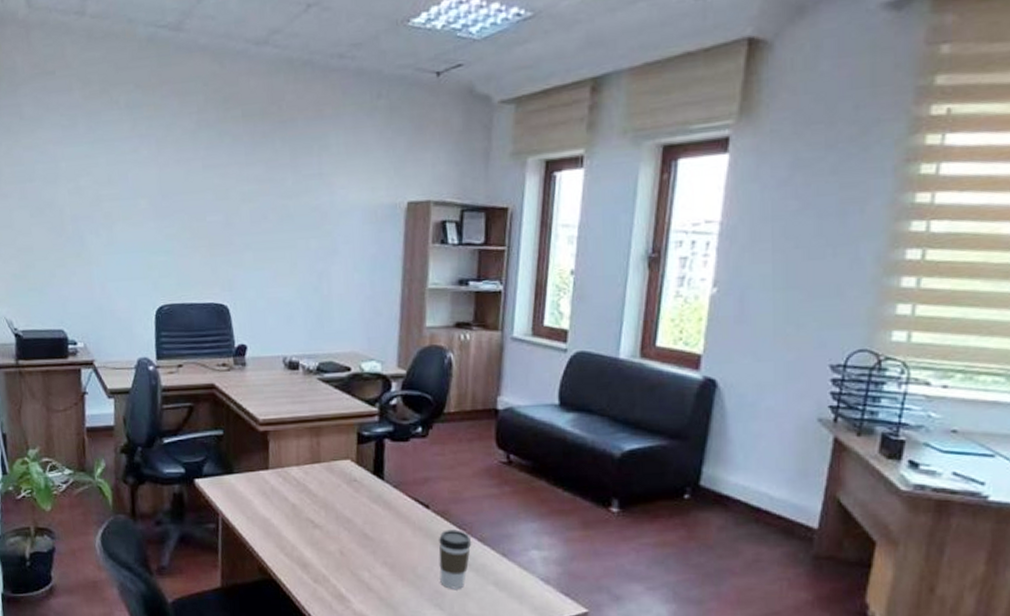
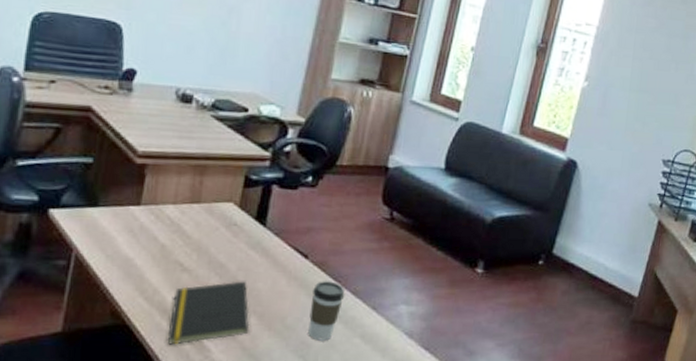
notepad: none [310,532,383,597] -> present [167,280,250,345]

